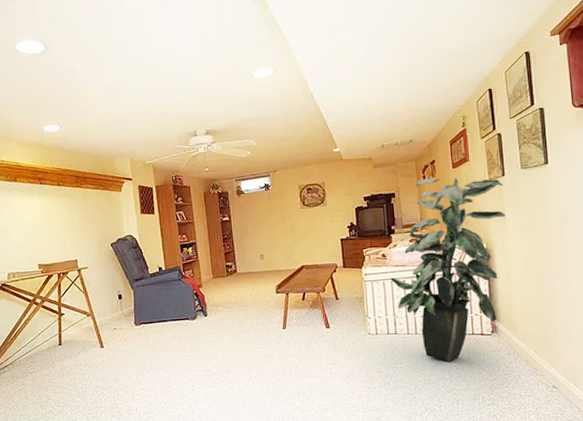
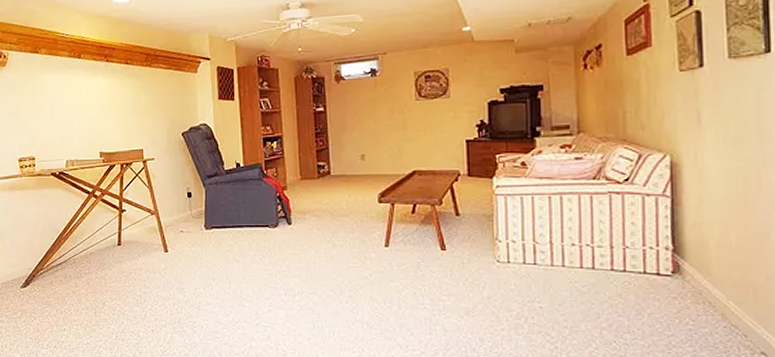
indoor plant: present [390,177,506,363] -> none [530,66,702,307]

